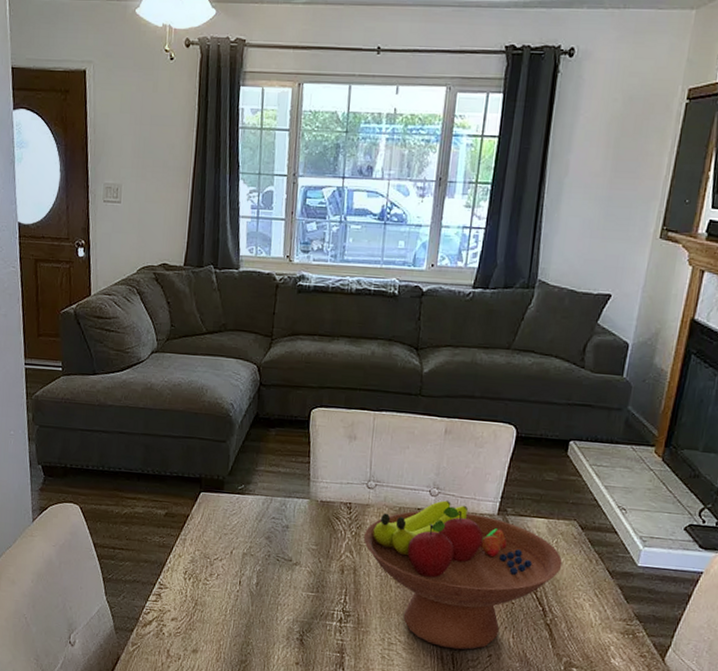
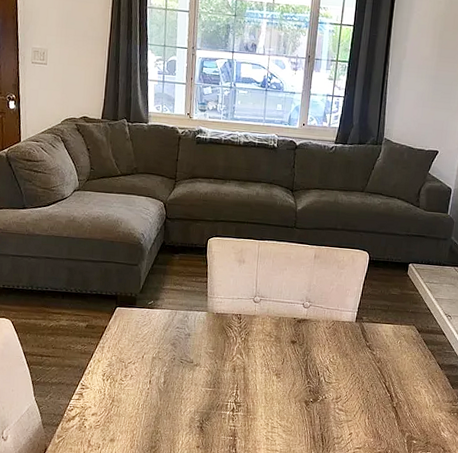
fruit bowl: present [363,500,563,650] -> none [251,311,405,430]

